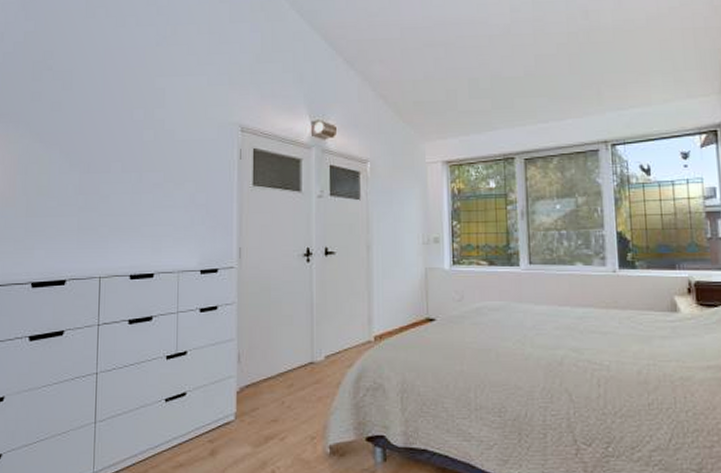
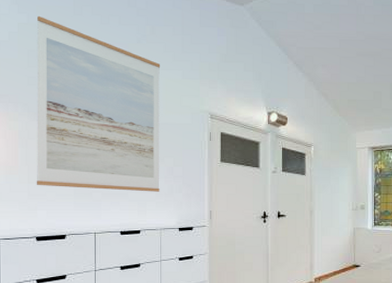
wall art: none [34,21,183,225] -> present [36,15,161,192]

